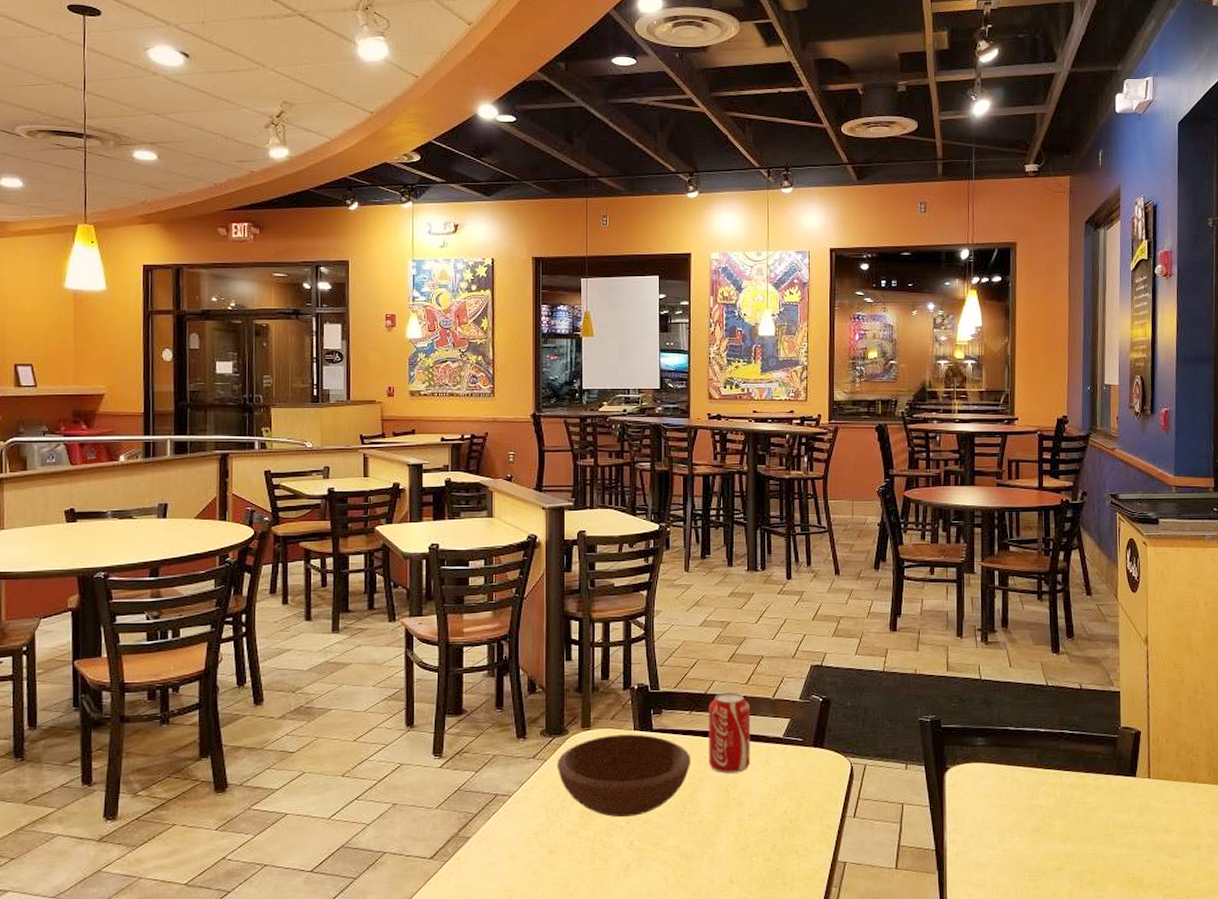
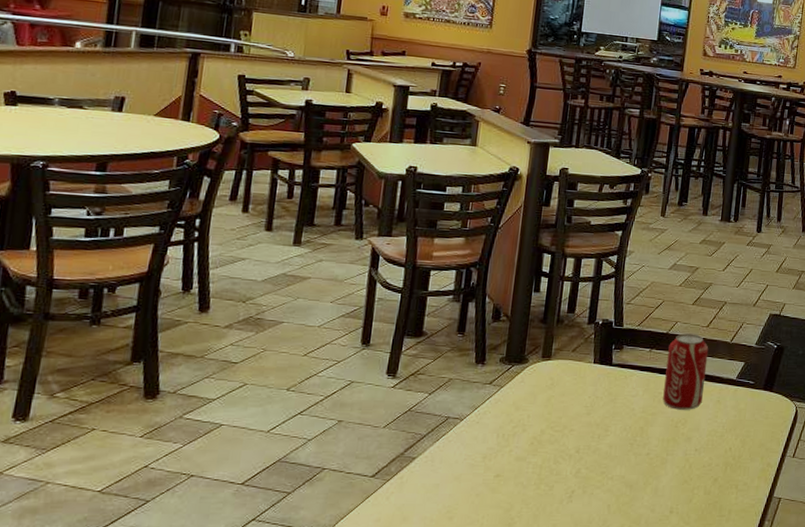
bowl: present [557,734,691,818] -> none [512,366,646,446]

